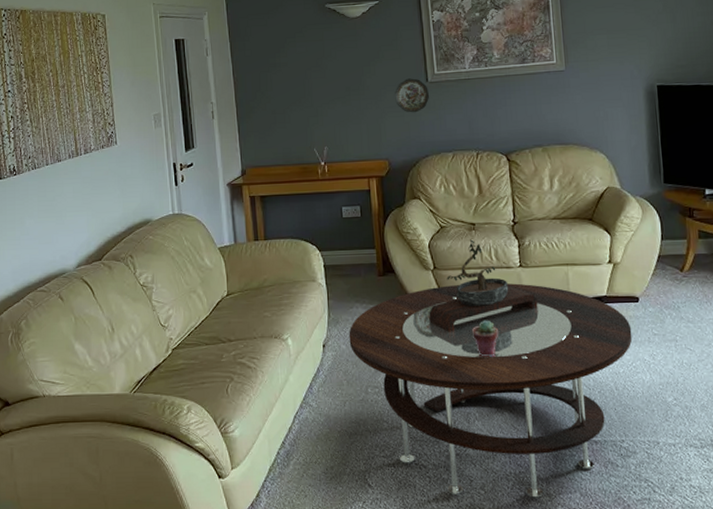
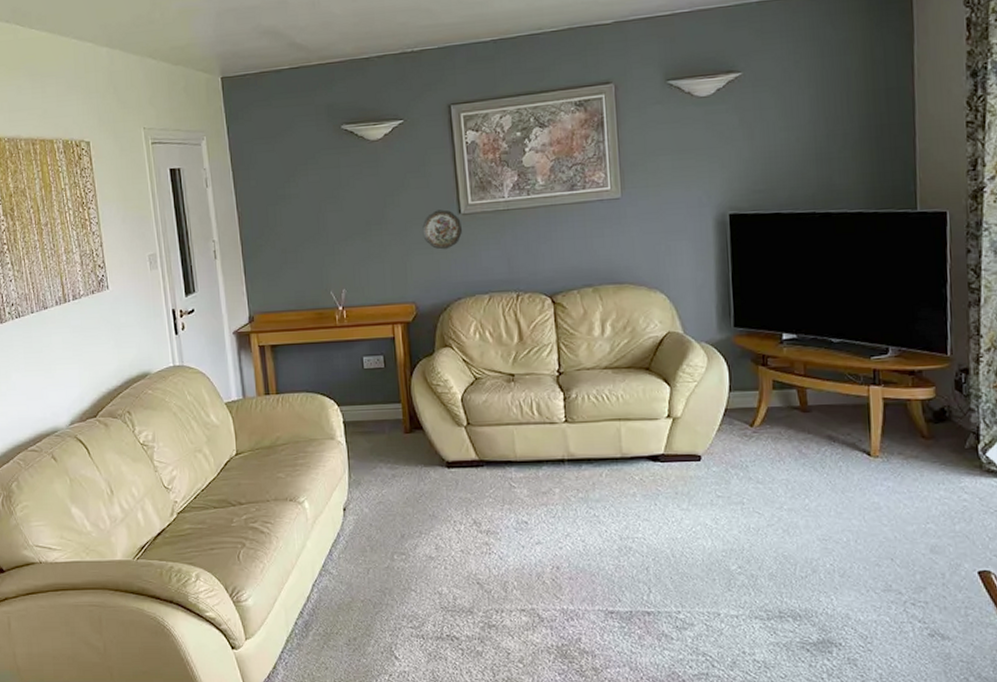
coffee table: present [349,283,633,498] -> none [372,440,693,672]
bonsai tree: present [429,239,538,332] -> none [461,392,585,495]
potted succulent: present [471,320,498,357] -> none [509,481,540,521]

